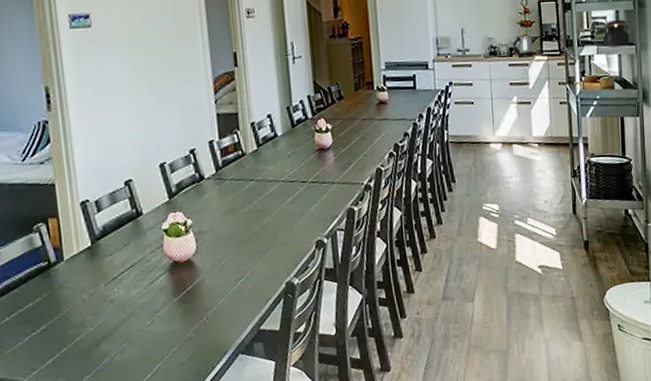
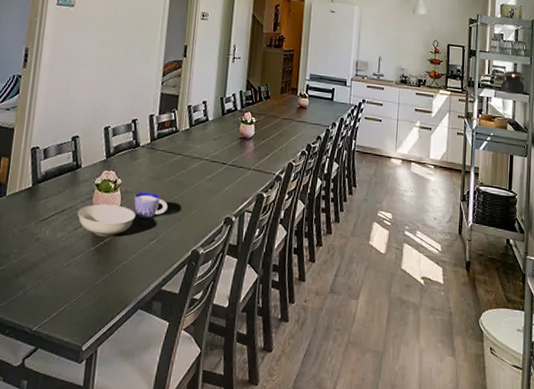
bowl: none [150,248,216,286] -> present [77,204,136,237]
cup: none [209,227,250,259] -> present [133,191,168,219]
kettle: present [513,34,534,59] -> none [422,70,440,91]

